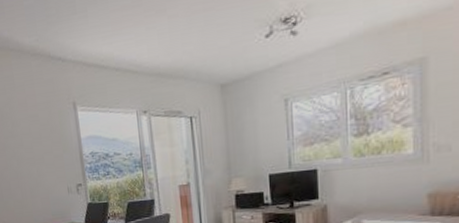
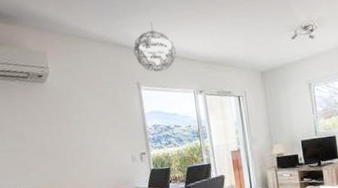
pendant light: none [68,26,117,88] -> present [133,21,176,72]

